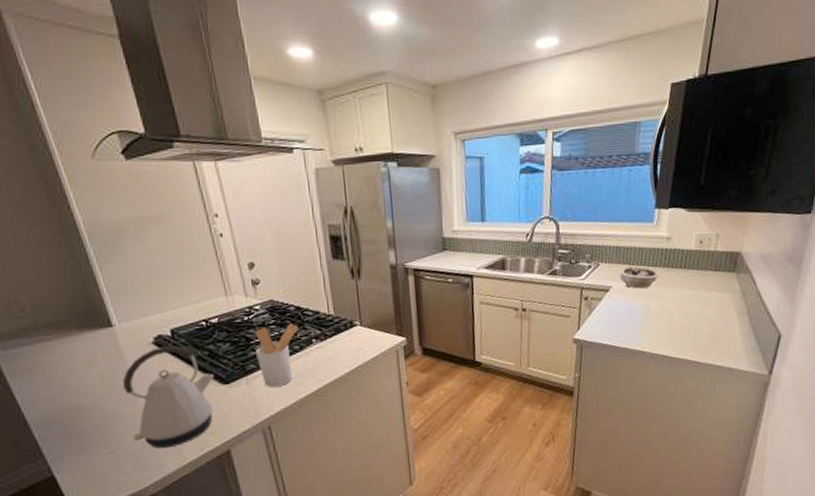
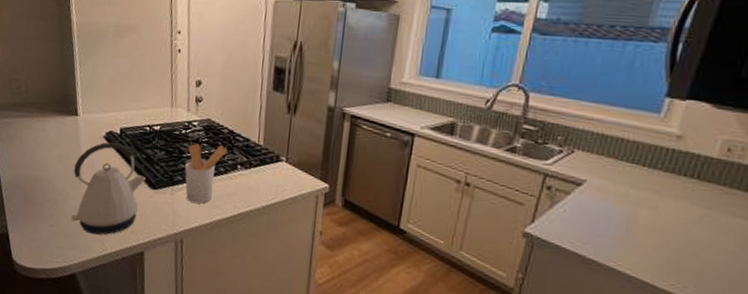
succulent planter: present [619,266,659,289] -> none [599,161,657,193]

